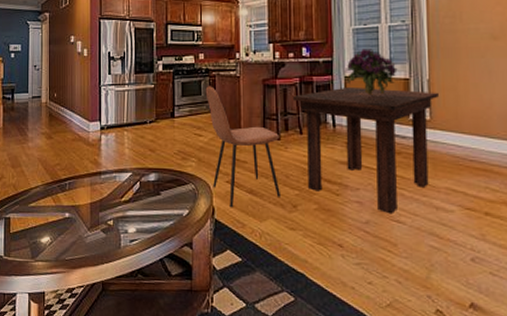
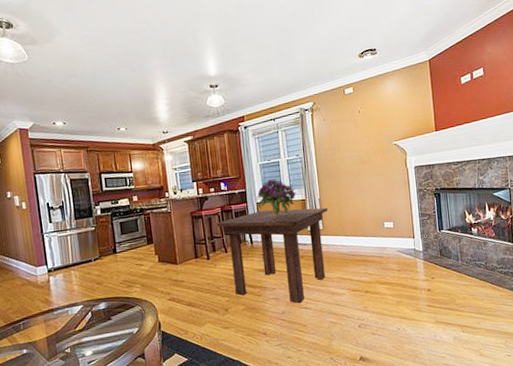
chair: present [205,86,280,208] -> none [142,222,214,320]

